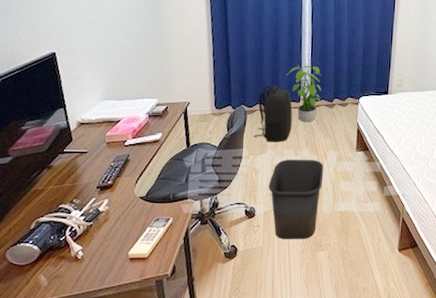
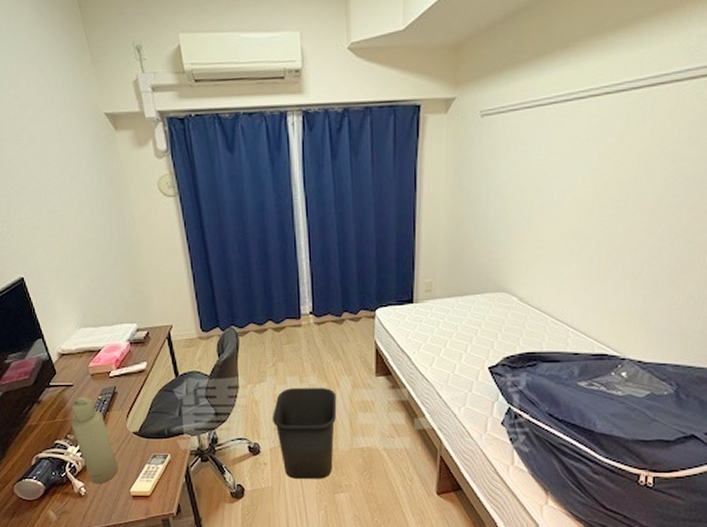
bottle: none [79,163,121,248] -> present [71,396,119,484]
backpack: present [253,84,293,142] -> none [248,298,293,368]
potted plant: present [286,63,322,122] -> none [281,269,327,343]

